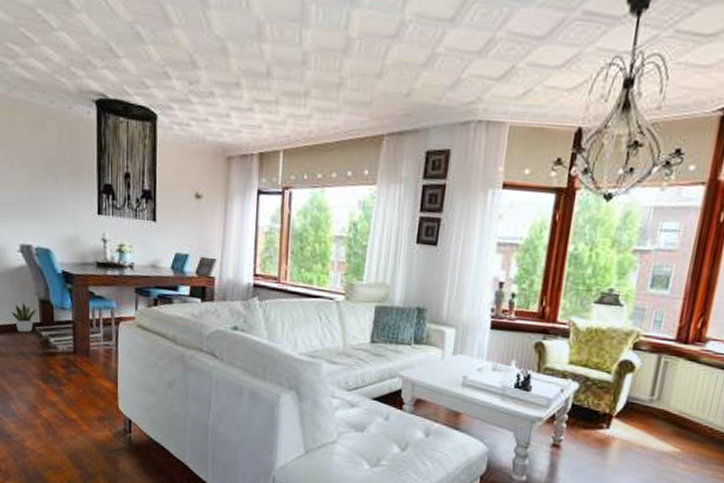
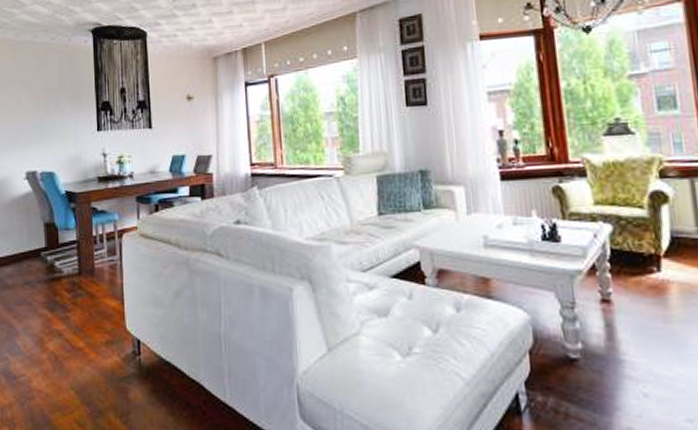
potted plant: present [11,302,37,333] -> none [17,229,42,261]

